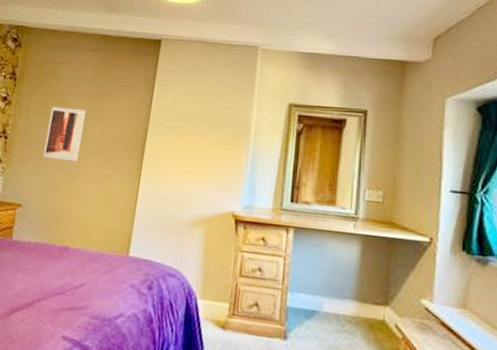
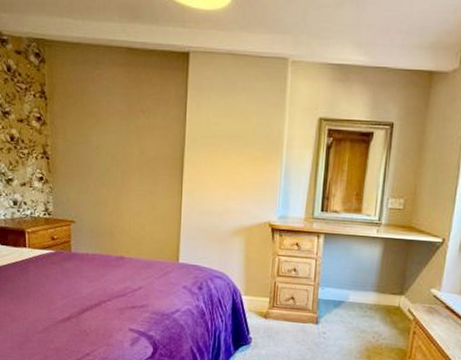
wall art: present [43,105,86,163] -> none [87,124,122,181]

